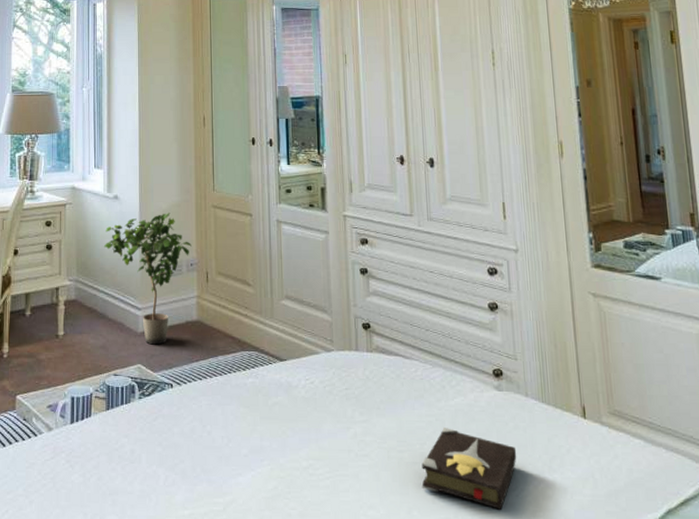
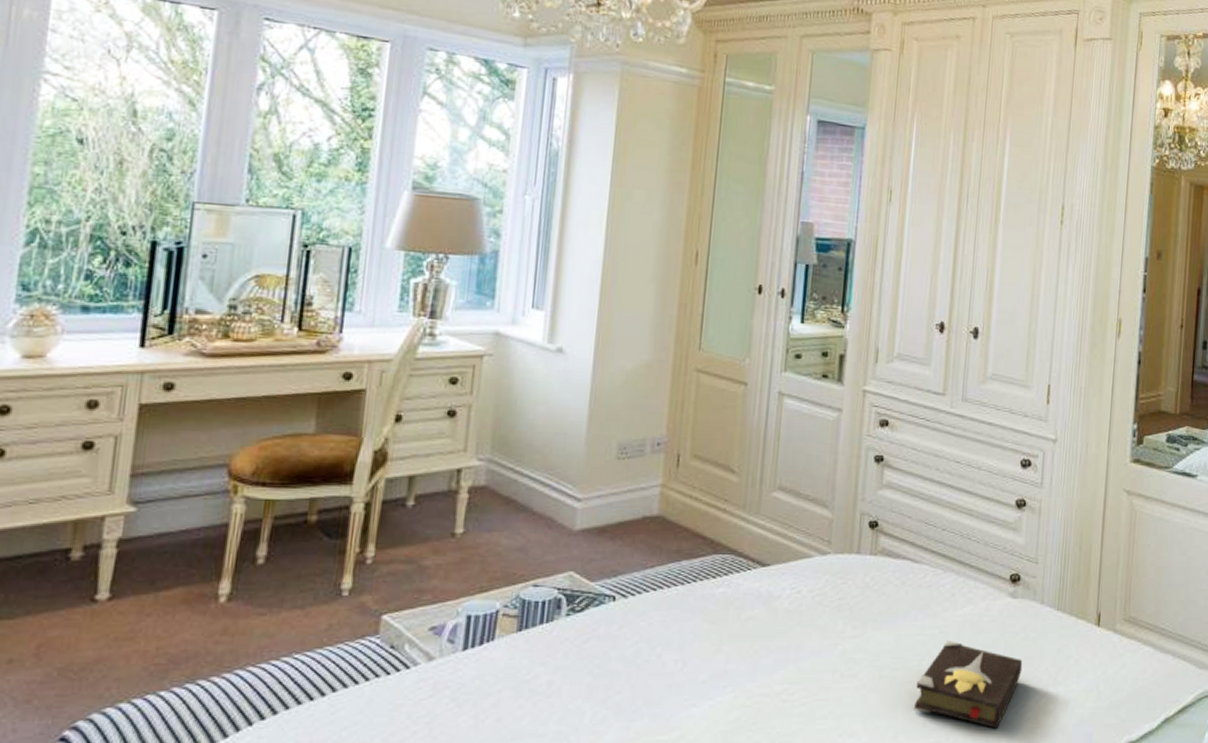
potted plant: present [103,213,191,345] -> none [534,375,661,547]

